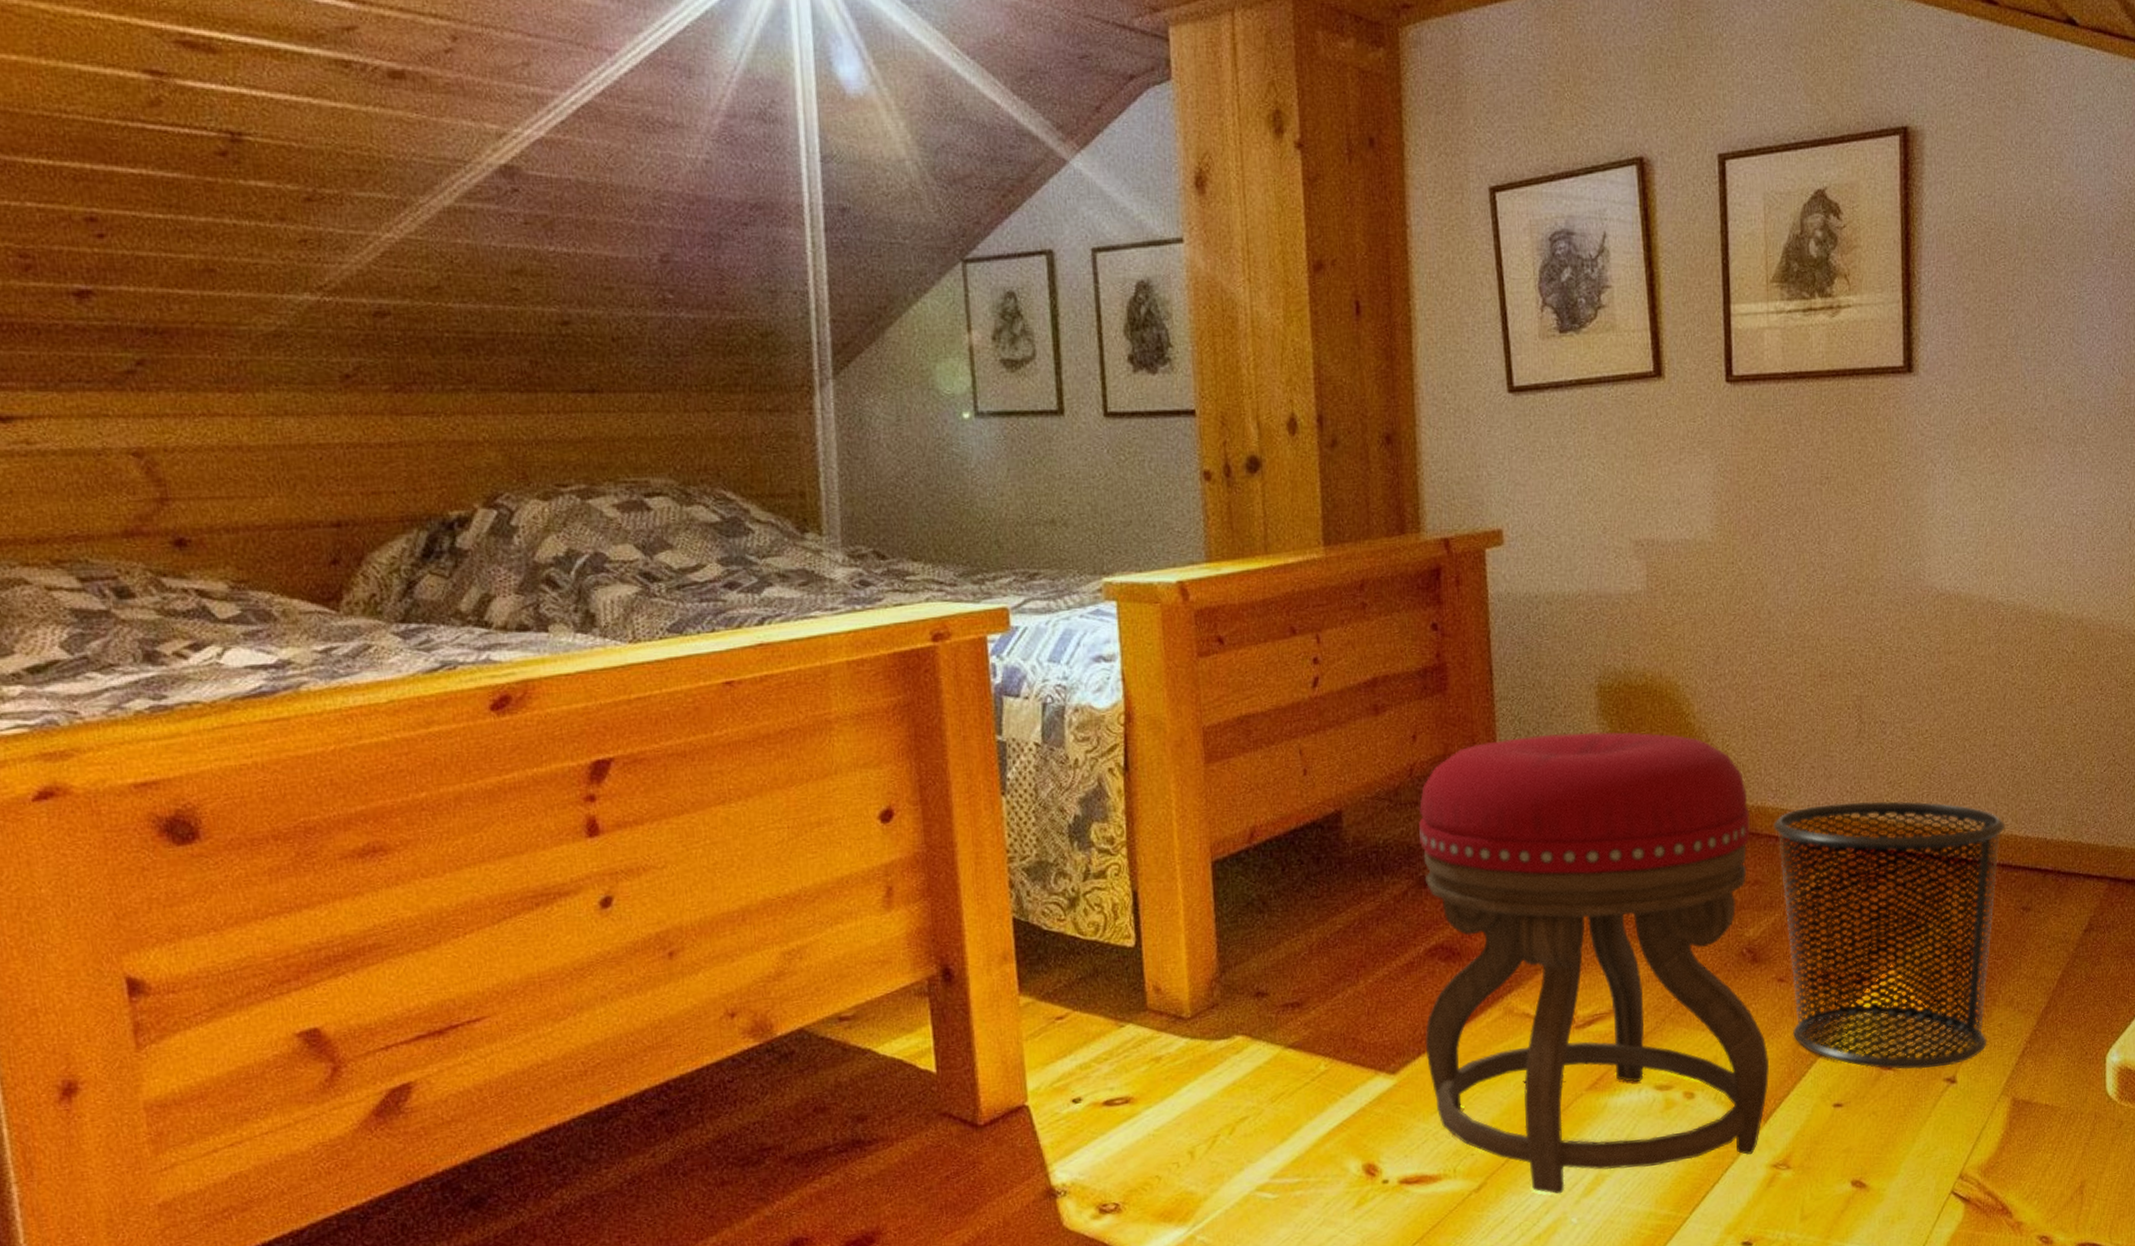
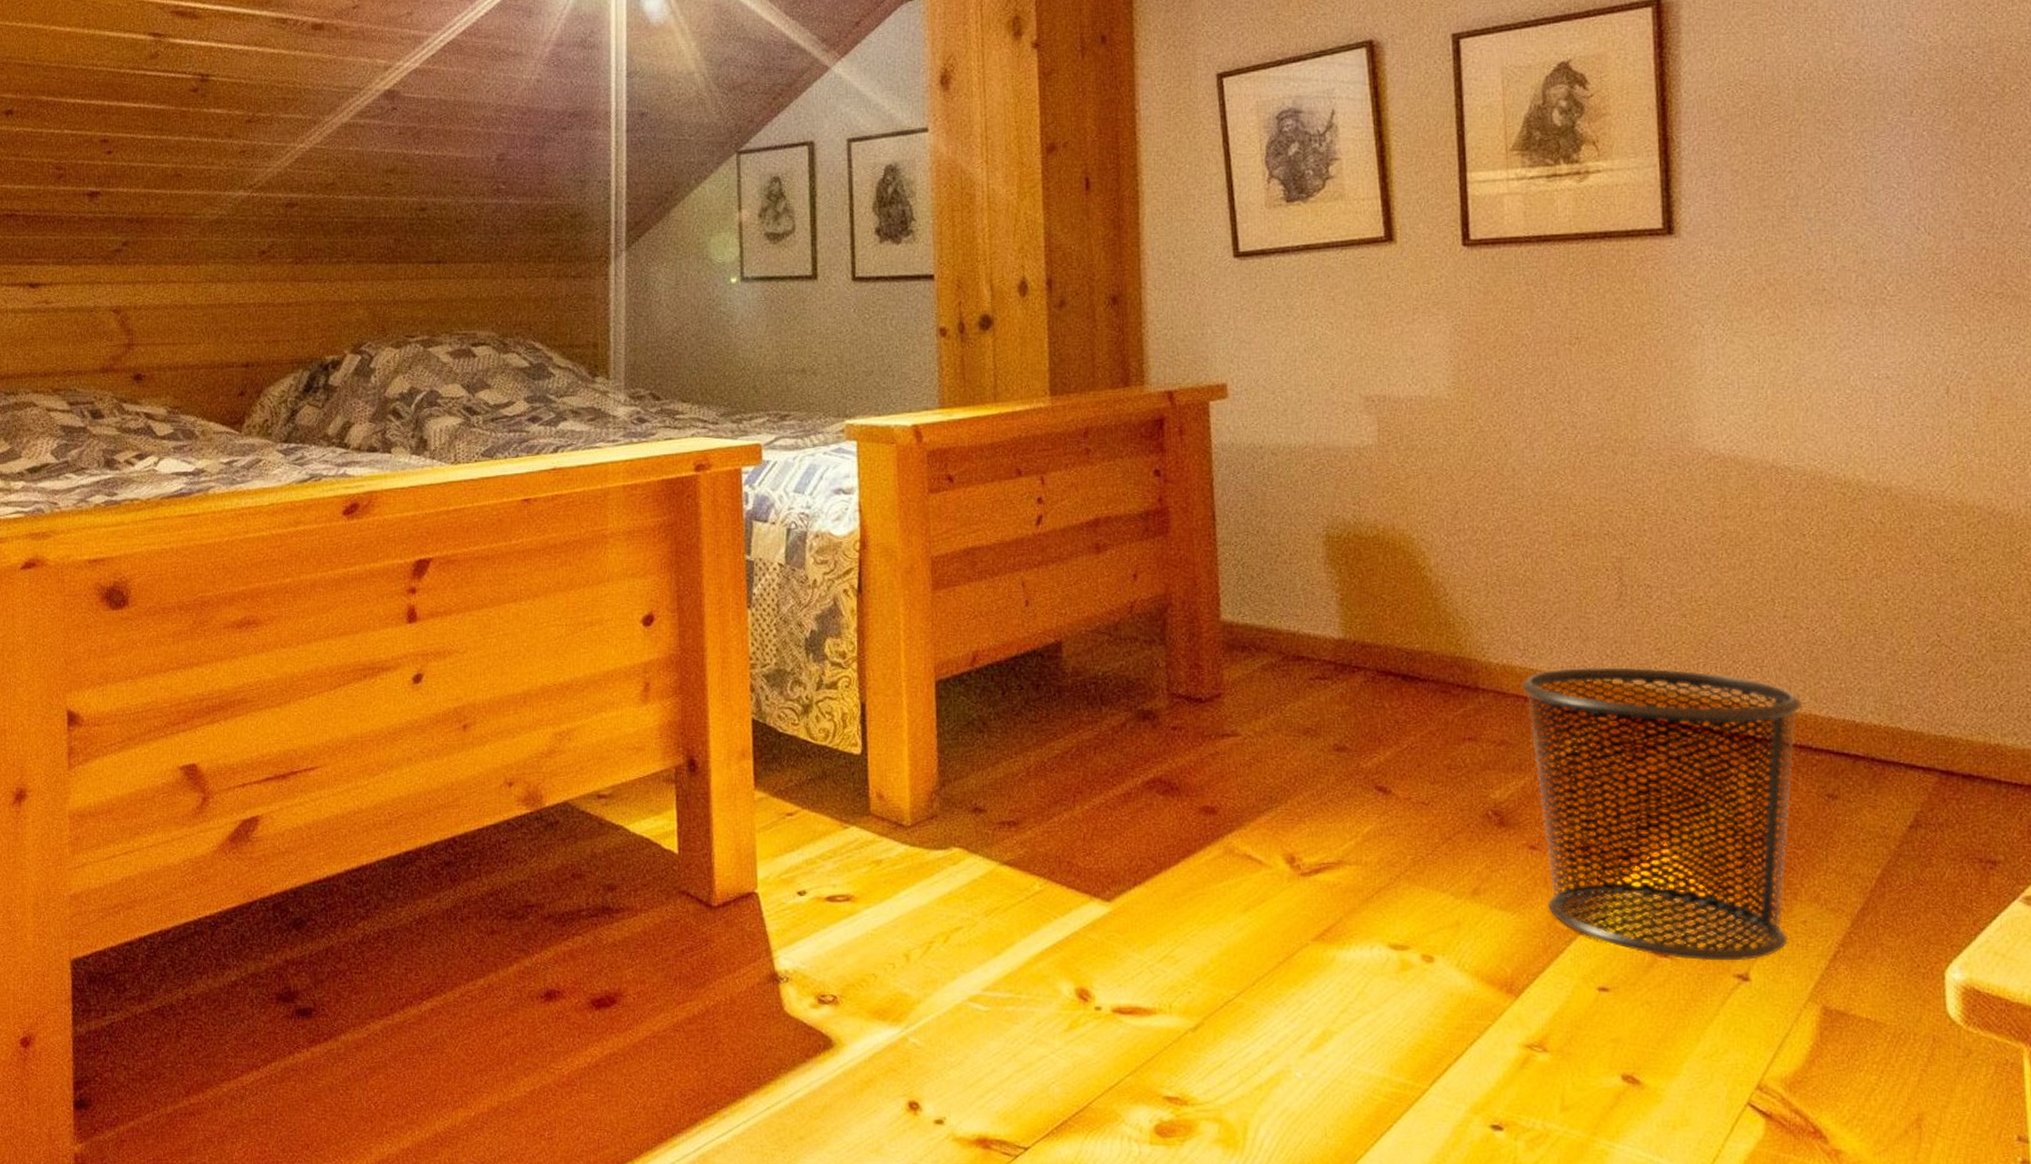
stool: present [1419,731,1770,1194] -> none [1138,579,1521,1045]

